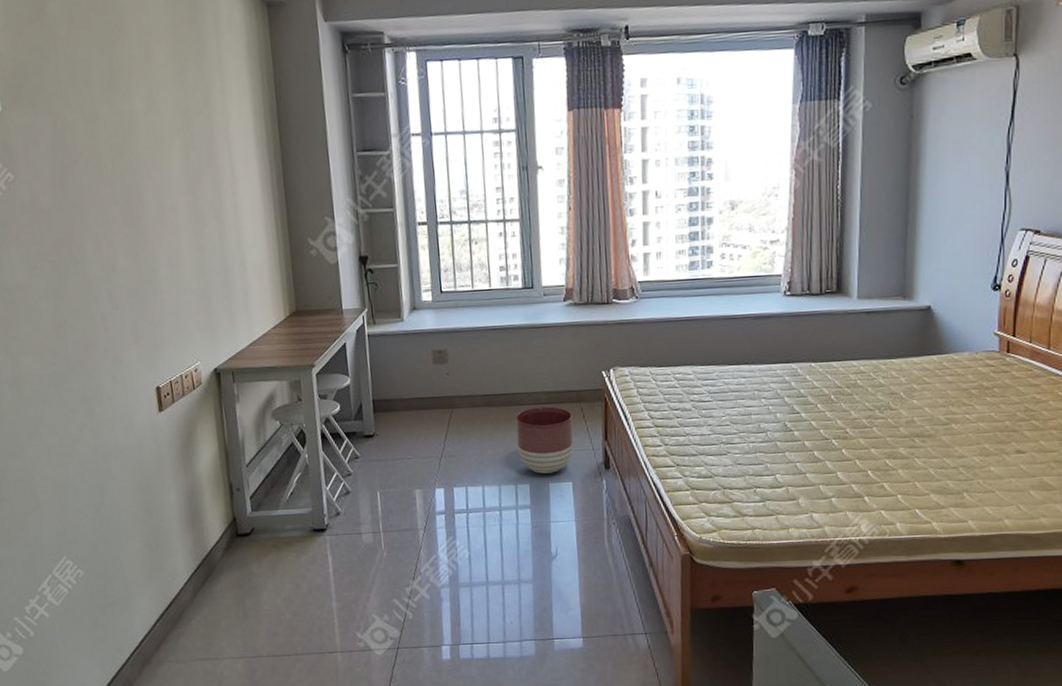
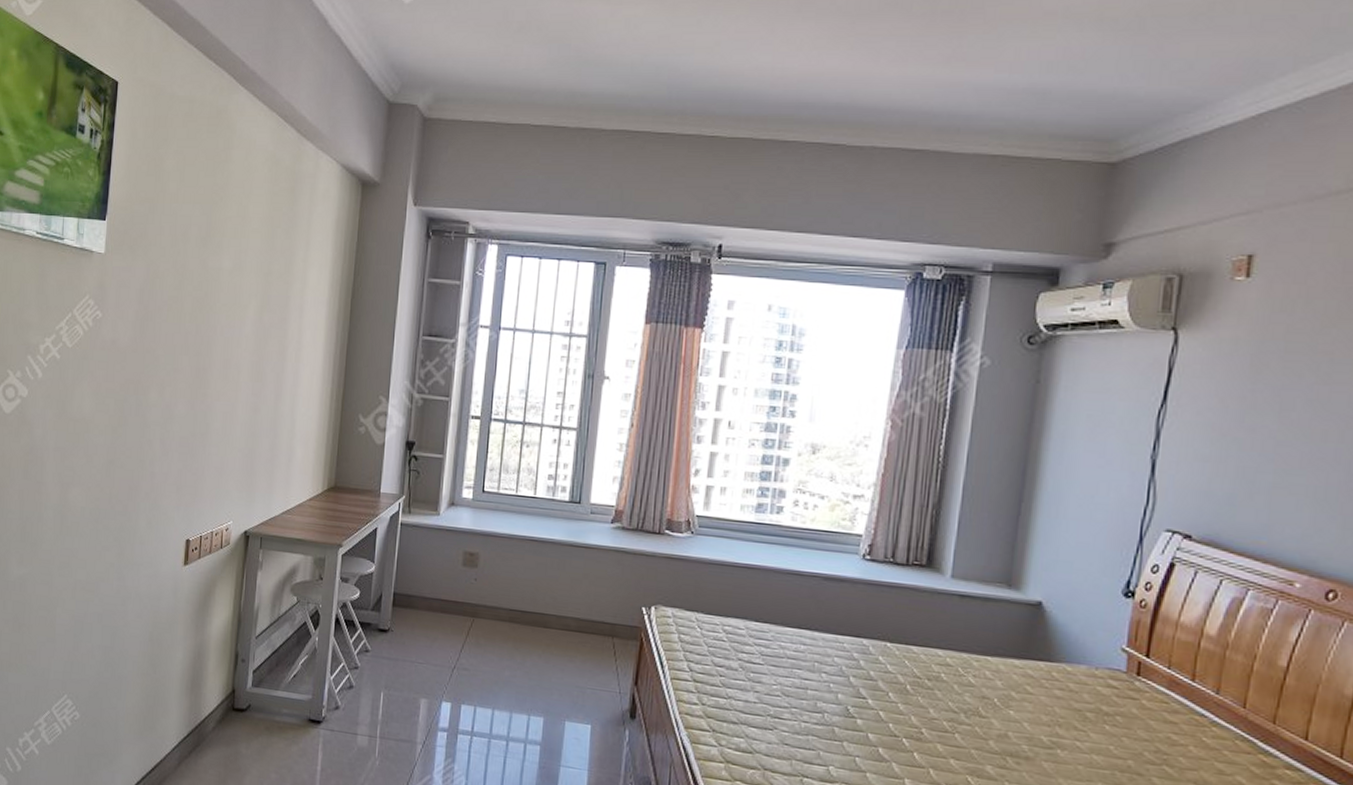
planter: present [515,406,574,474] -> none [537,633,602,711]

